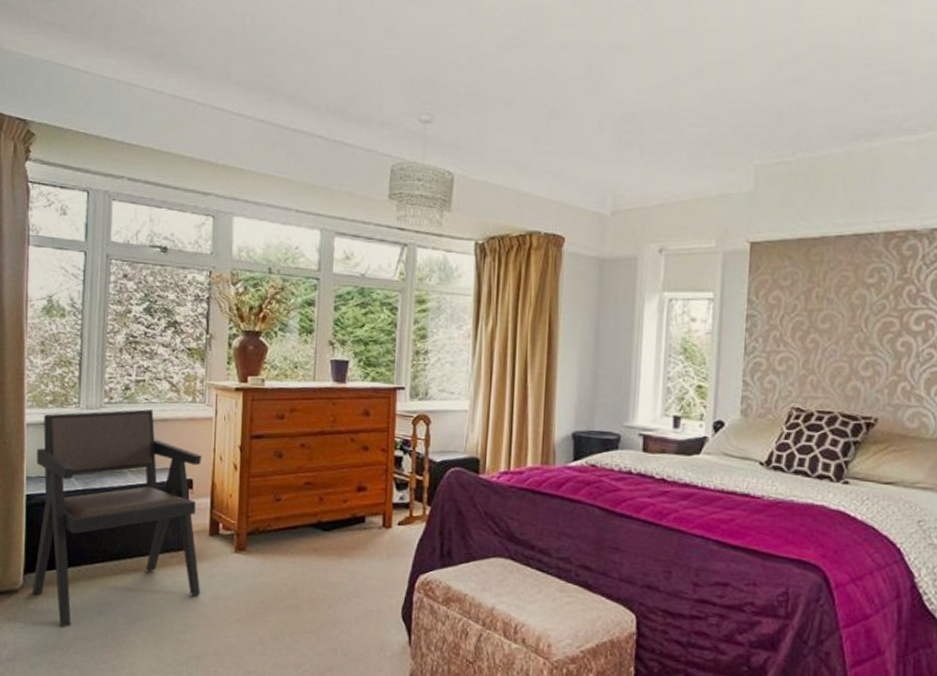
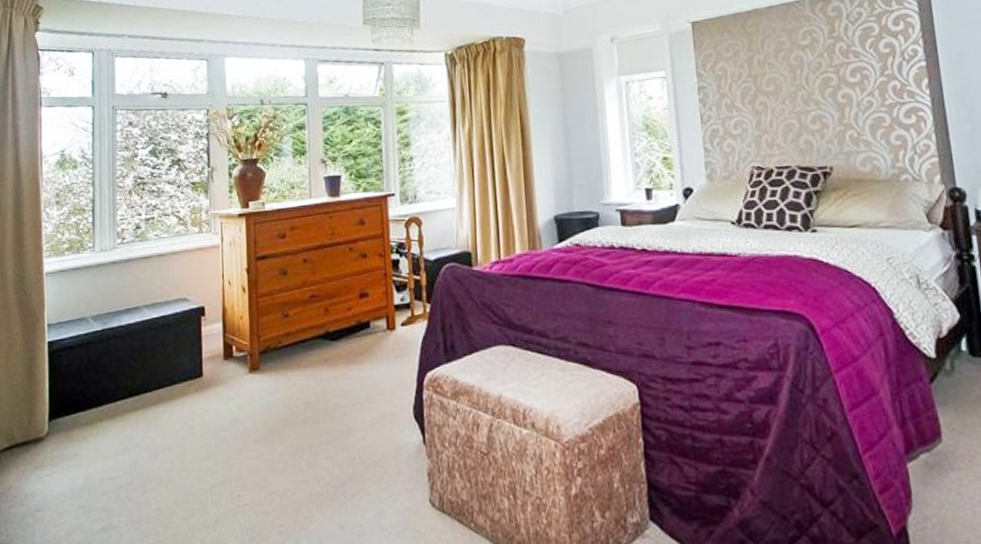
armchair: present [32,409,202,629] -> none [56,245,220,471]

